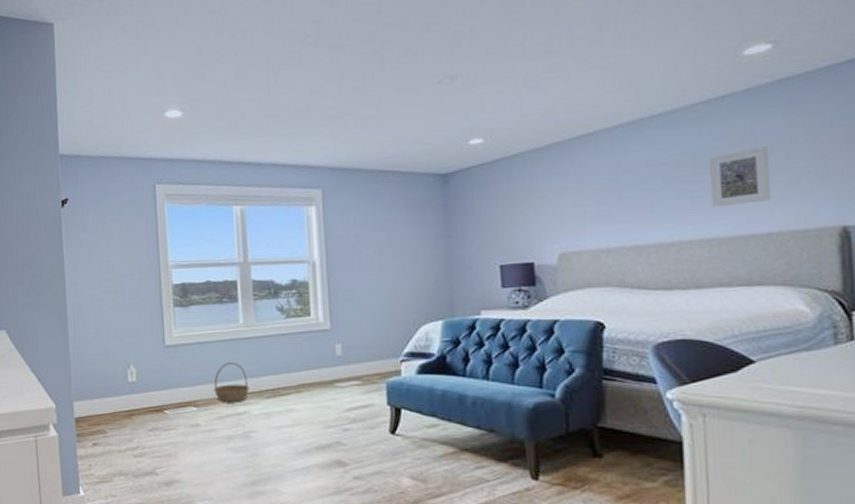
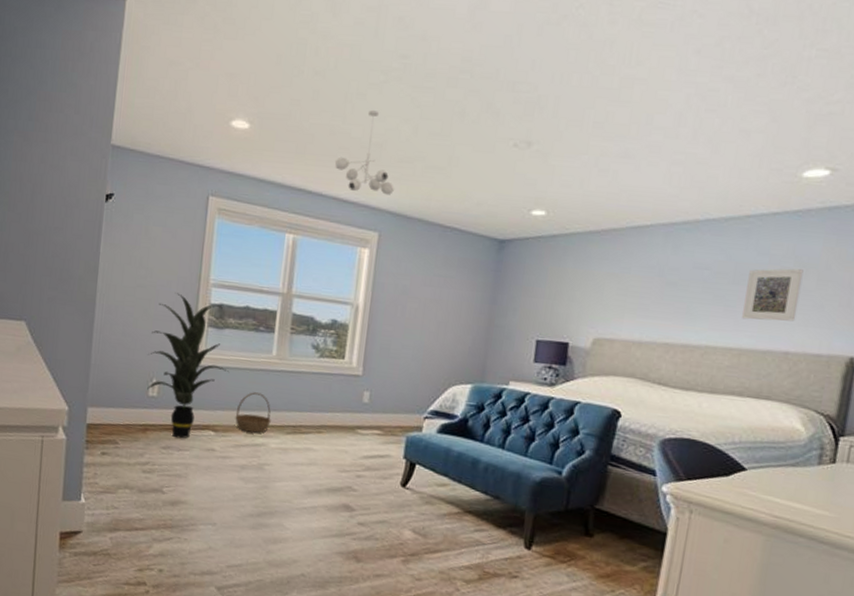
indoor plant: none [122,280,202,419] -> present [147,293,230,439]
ceiling light fixture: none [268,76,329,155] -> present [335,110,394,195]

